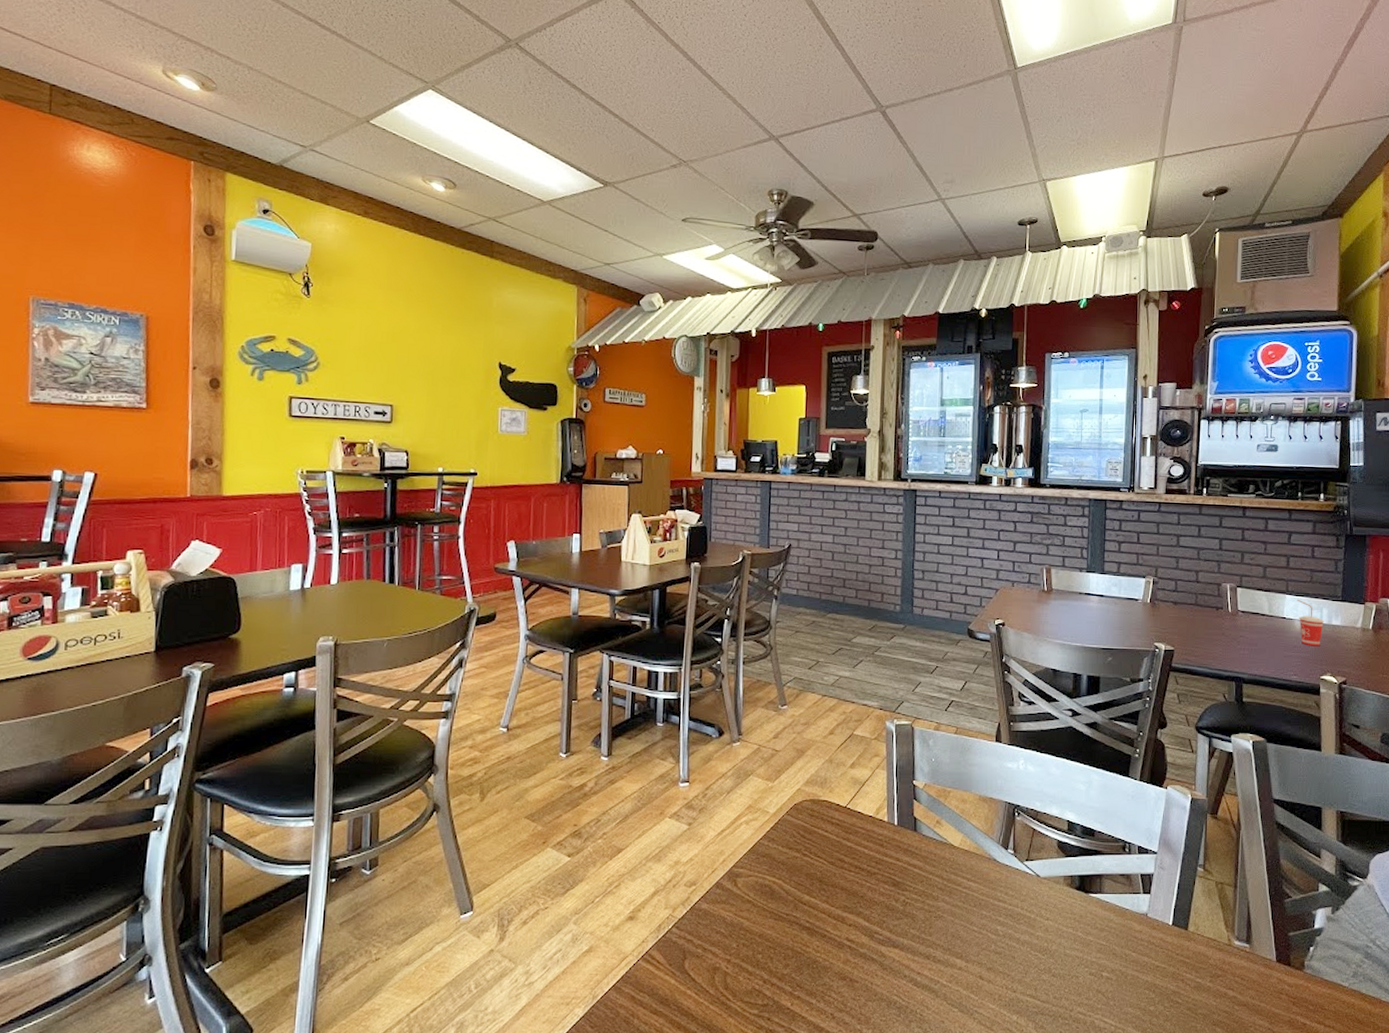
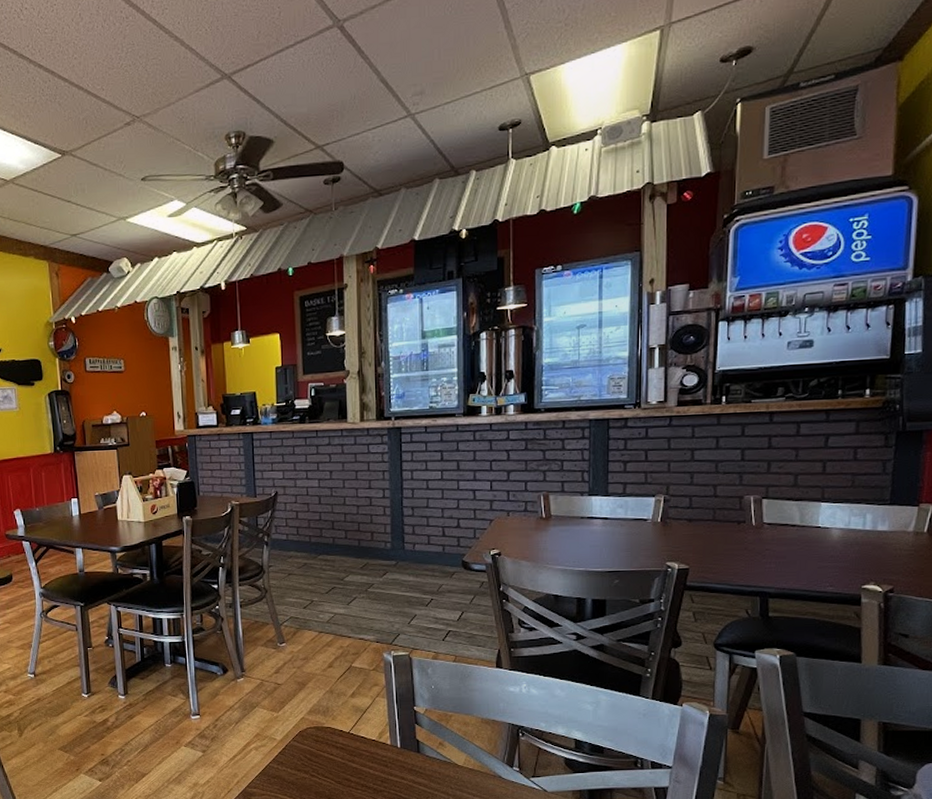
beverage cup: present [1297,599,1325,647] -> none [835,506,869,555]

